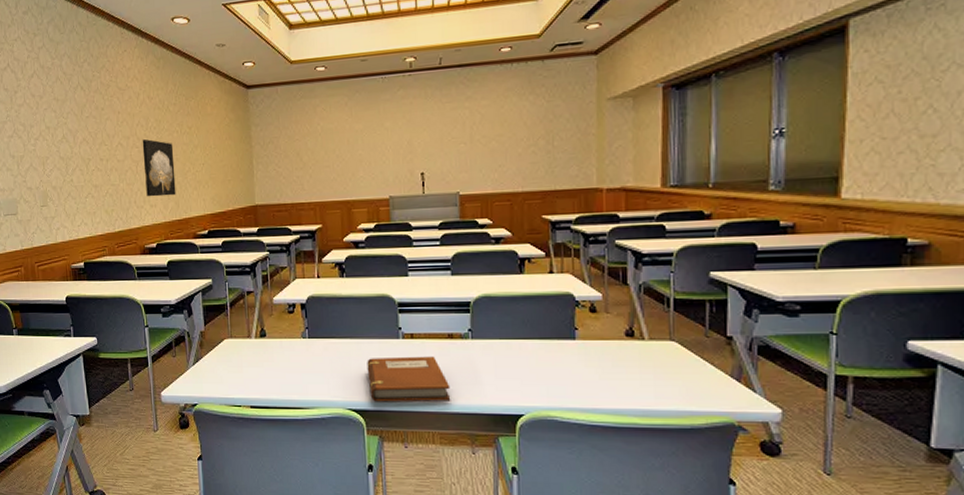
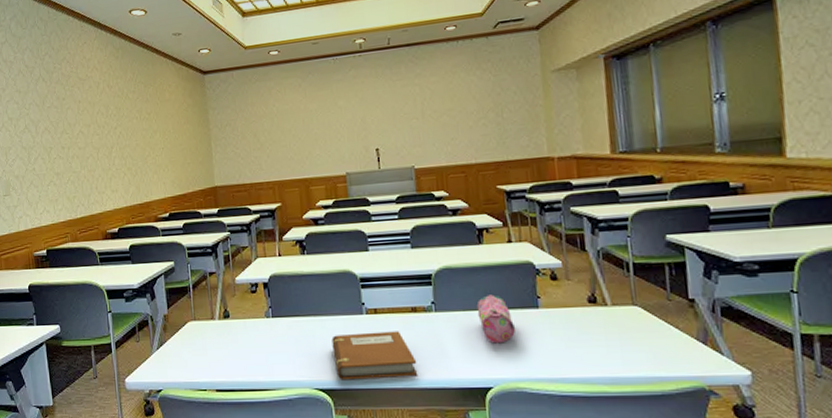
wall art: present [142,139,176,197] -> none [102,126,137,183]
pencil case: none [513,324,551,373] -> present [476,294,516,344]

